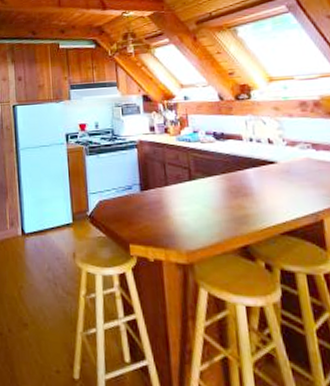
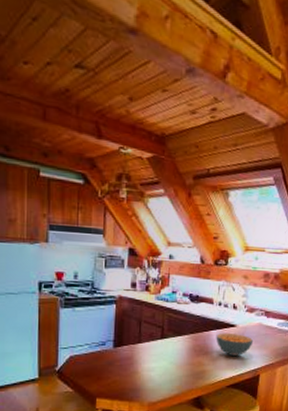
cereal bowl: none [253,171,305,198] -> present [216,333,254,357]

